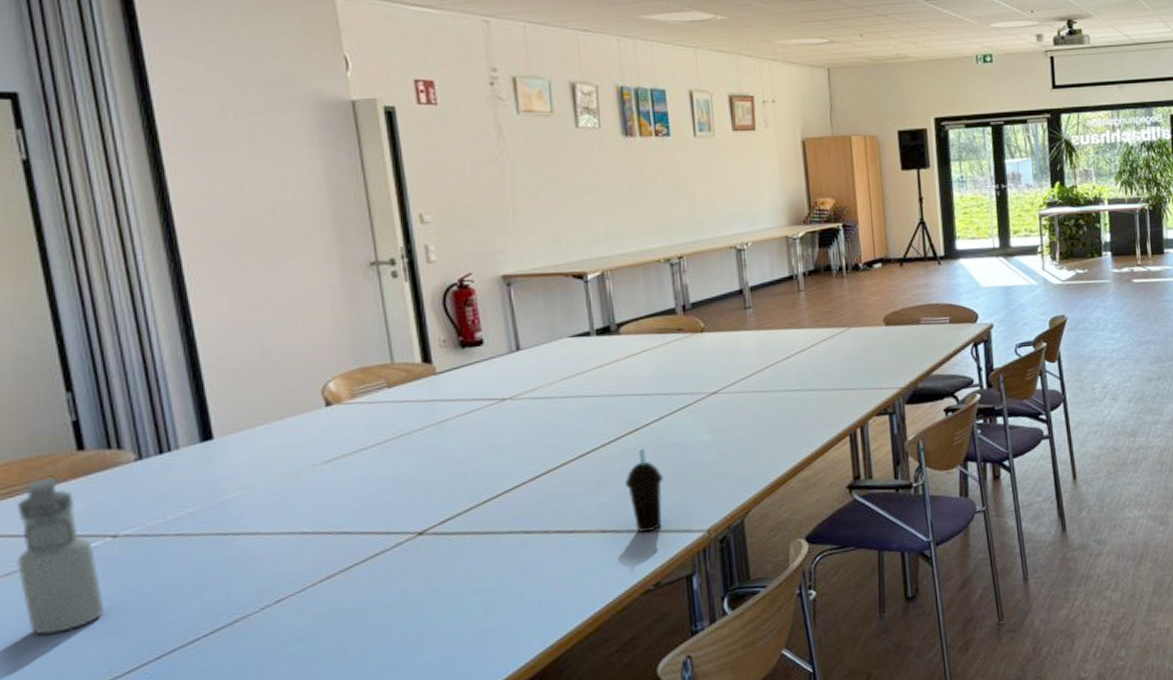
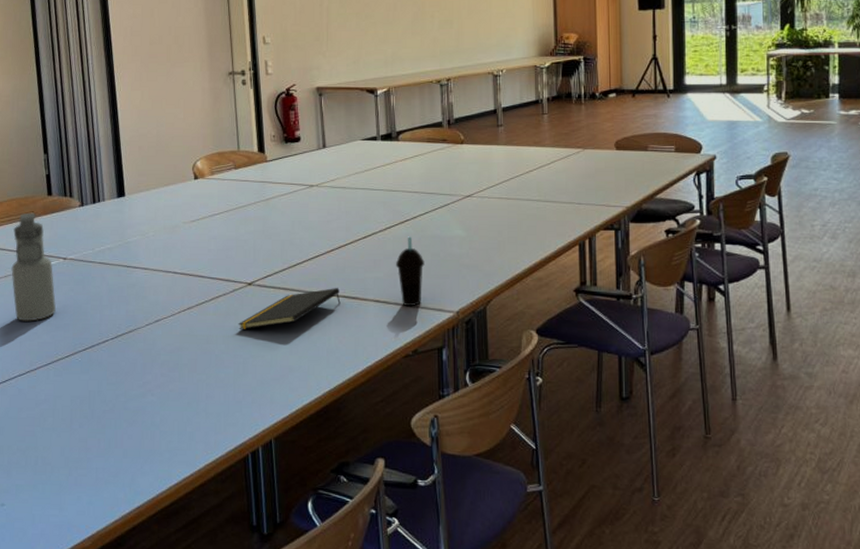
notepad: none [405,521,554,594] -> present [237,287,341,329]

